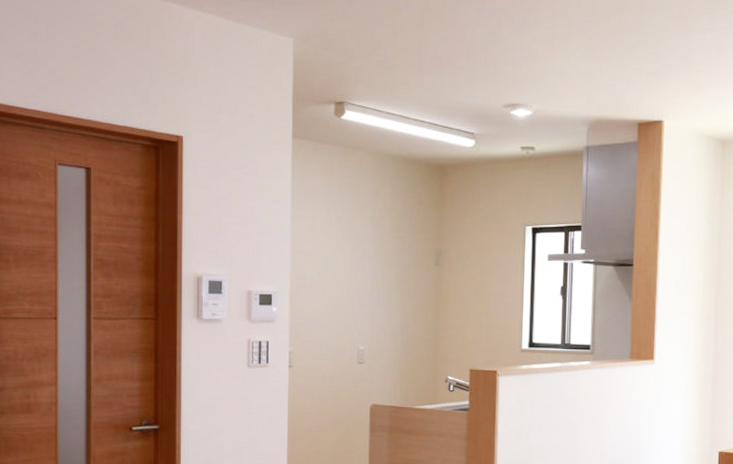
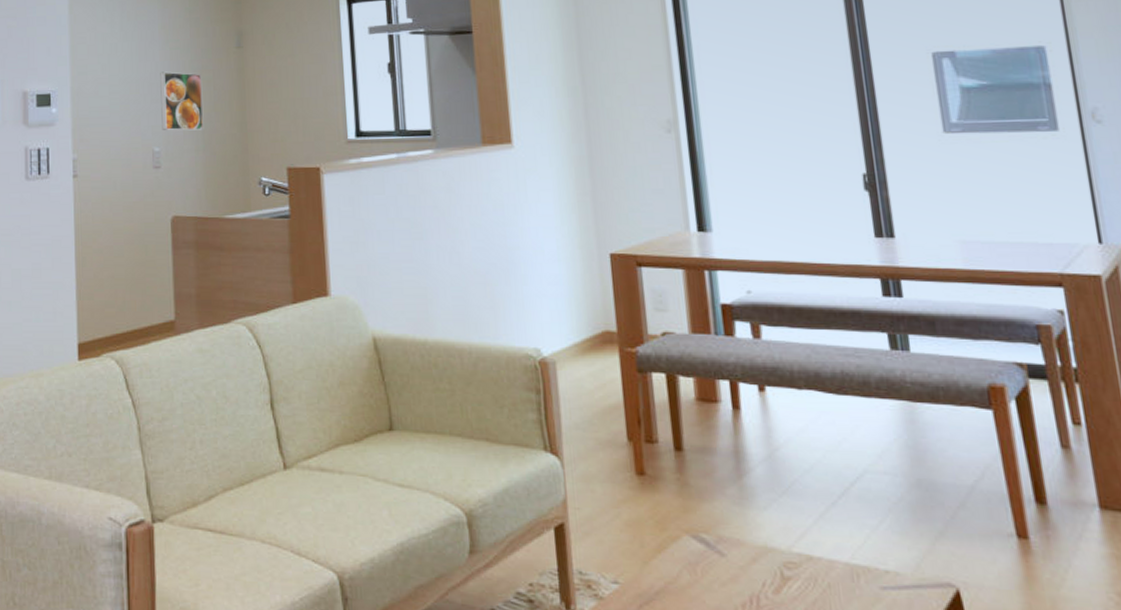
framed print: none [367,281,404,334] -> present [160,71,204,131]

